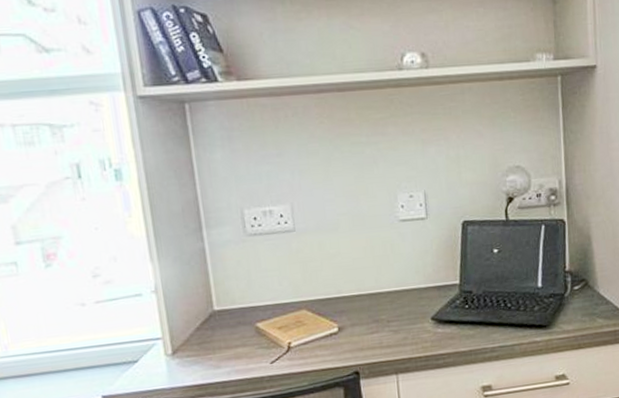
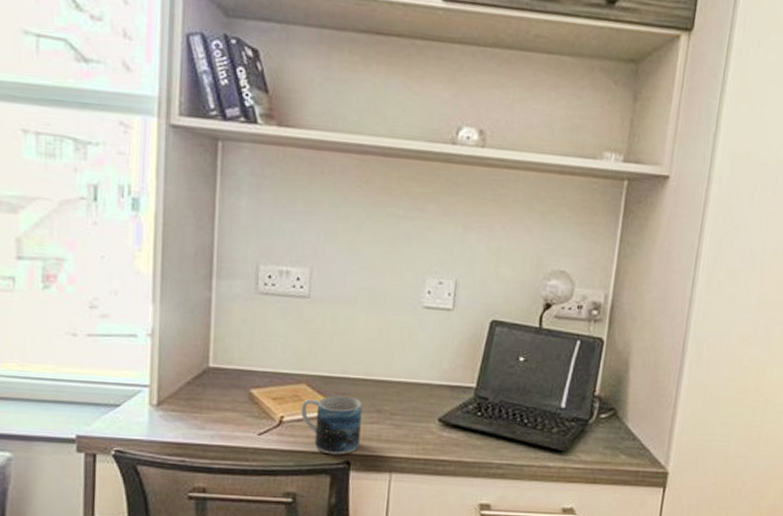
mug: none [305,313,365,369] -> present [301,395,363,455]

